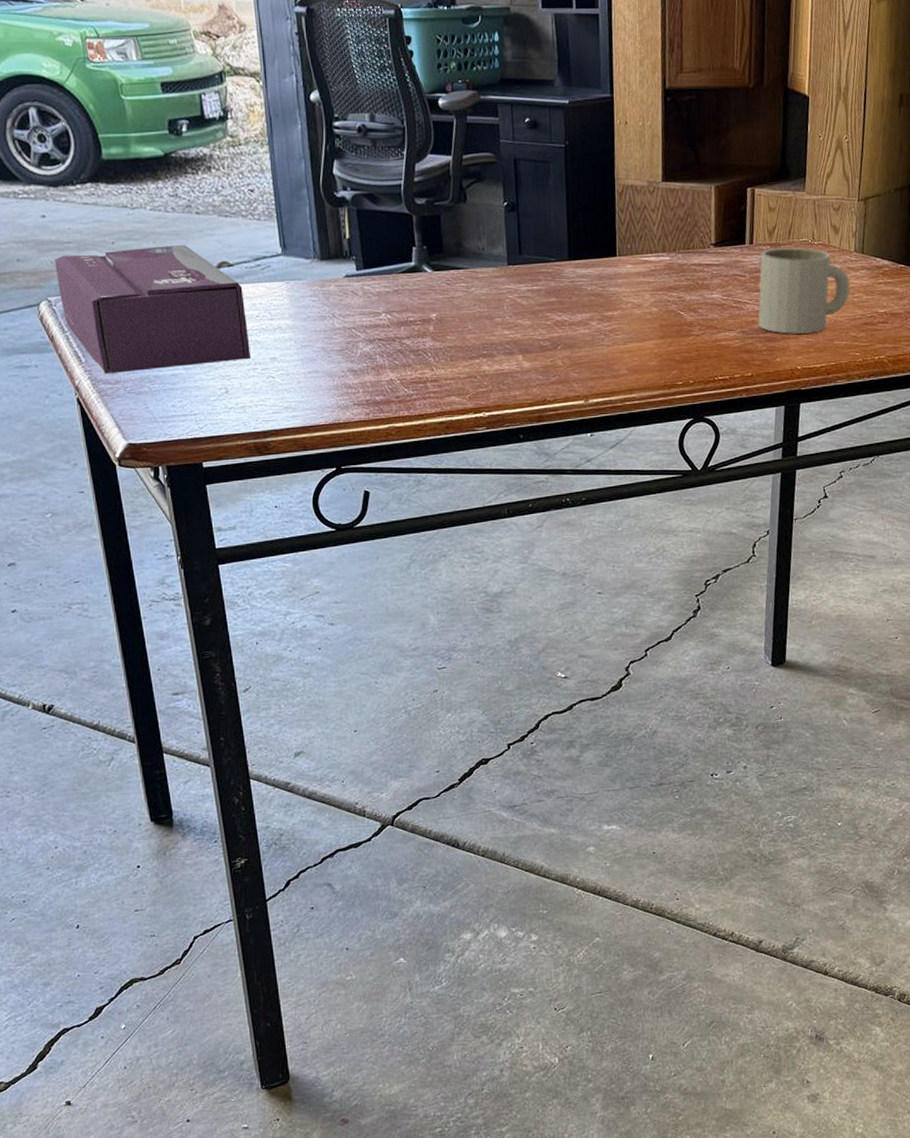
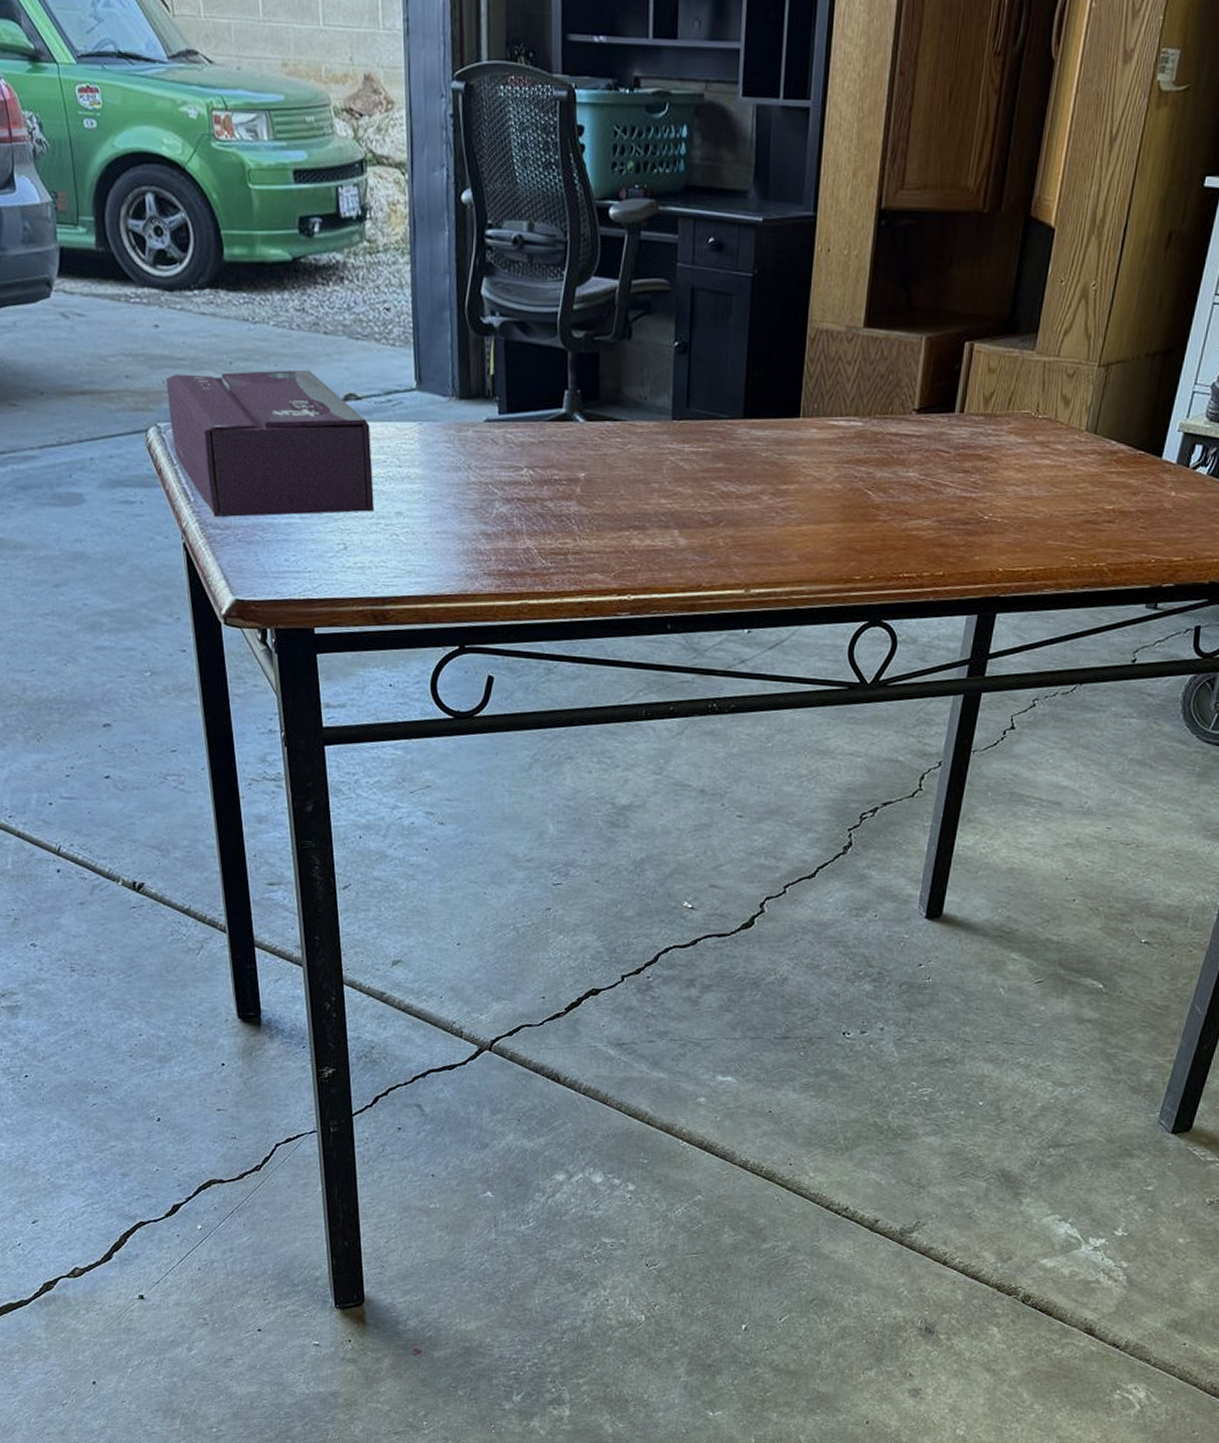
mug: present [757,248,851,335] -> none [958,420,1075,530]

